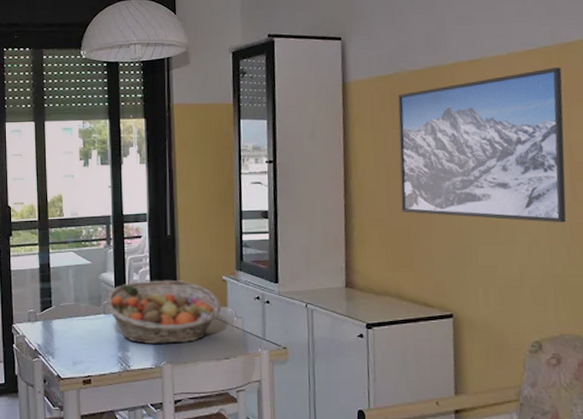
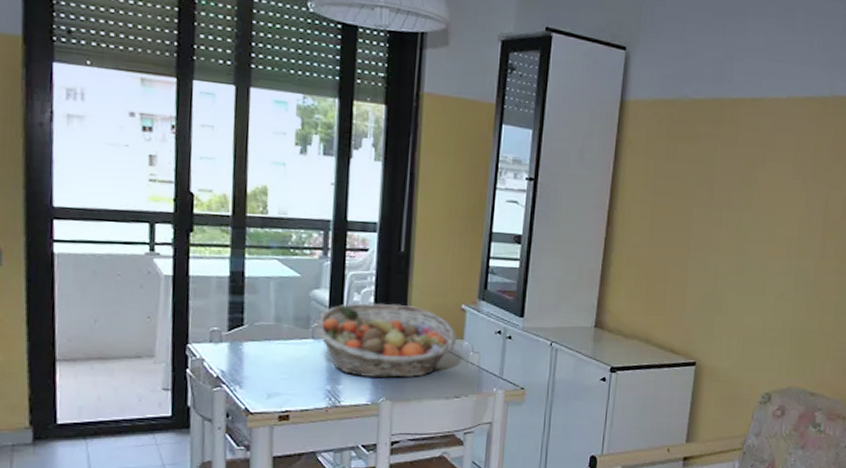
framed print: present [398,67,567,223] -> none [661,119,833,279]

